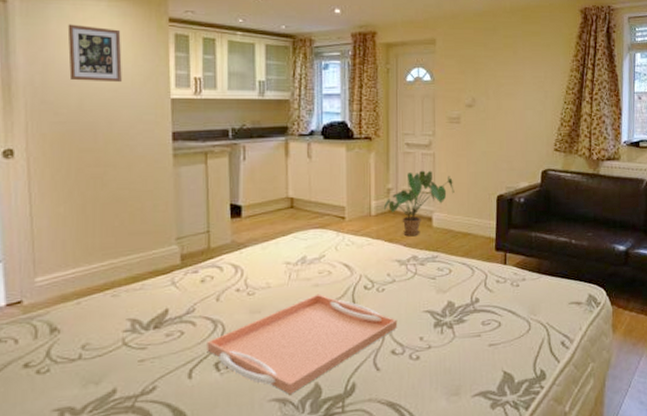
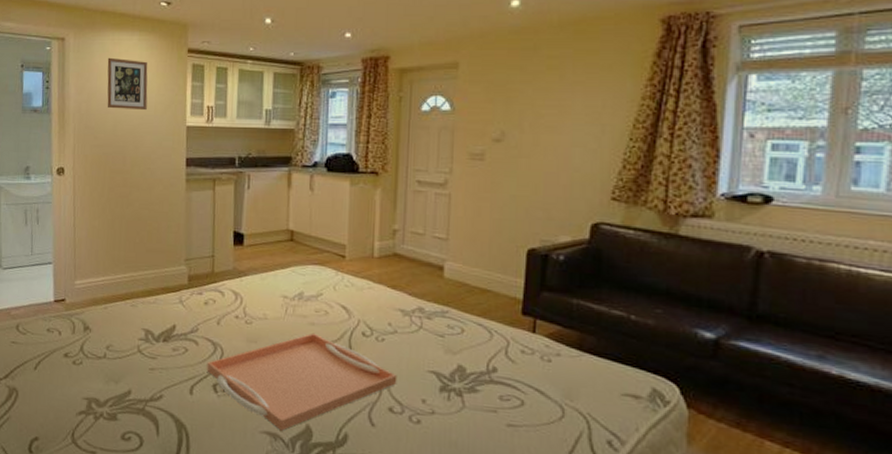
house plant: present [384,170,454,237] -> none [388,212,473,286]

